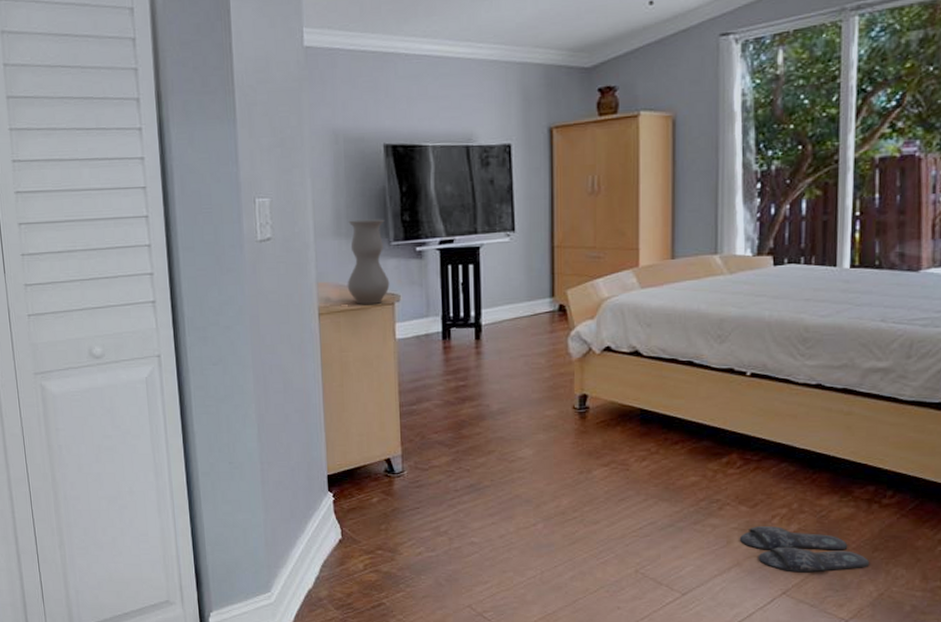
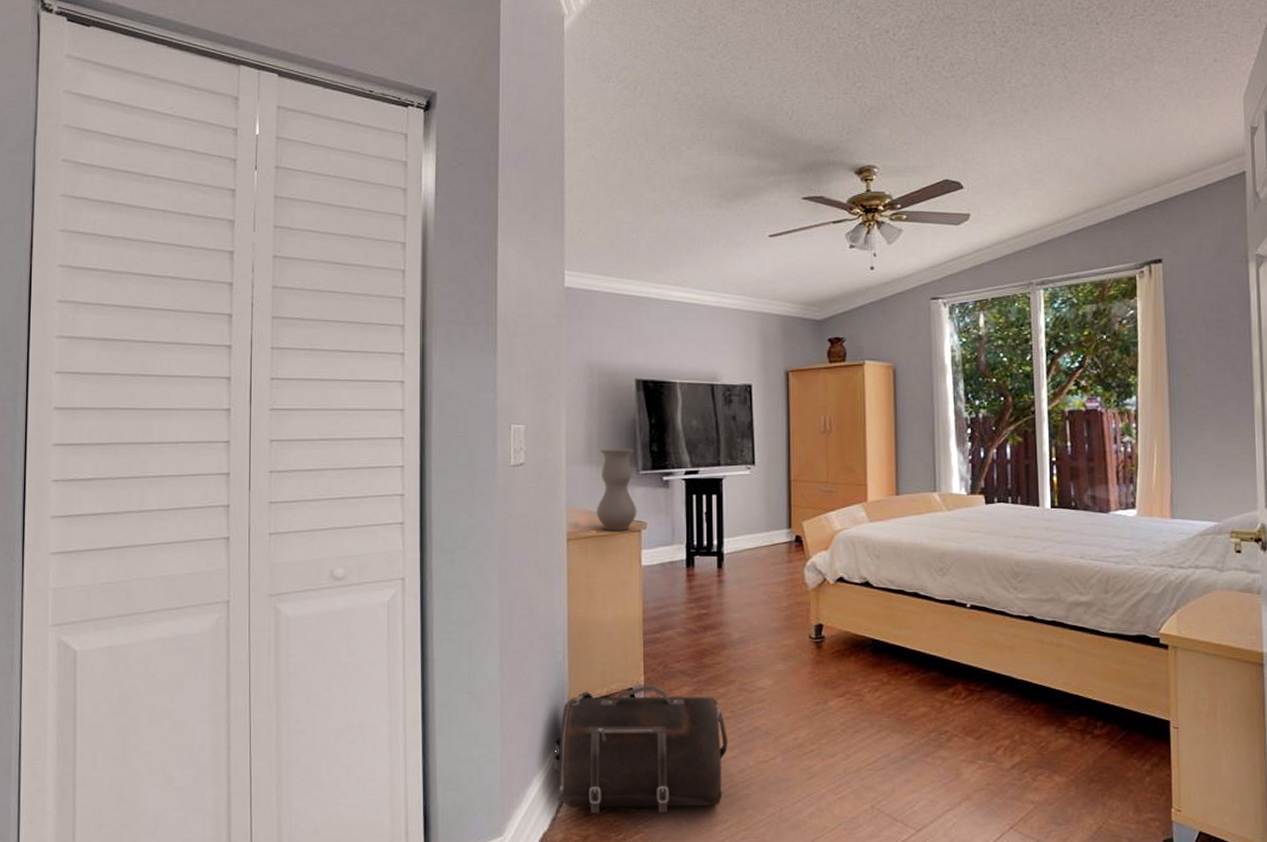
duffel bag: none [315,456,487,574] -> present [554,686,728,814]
slippers: present [740,526,870,573] -> none [968,758,1088,806]

